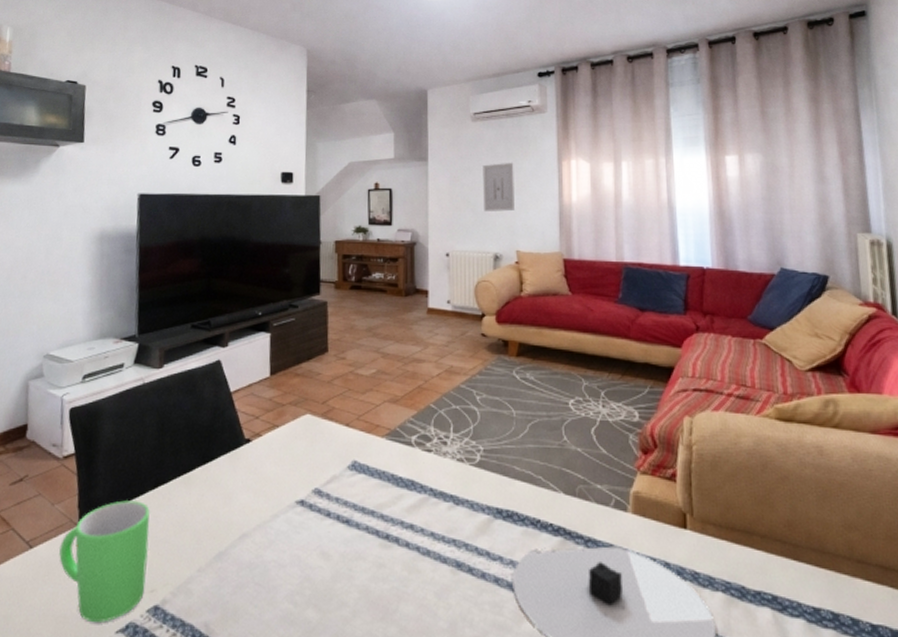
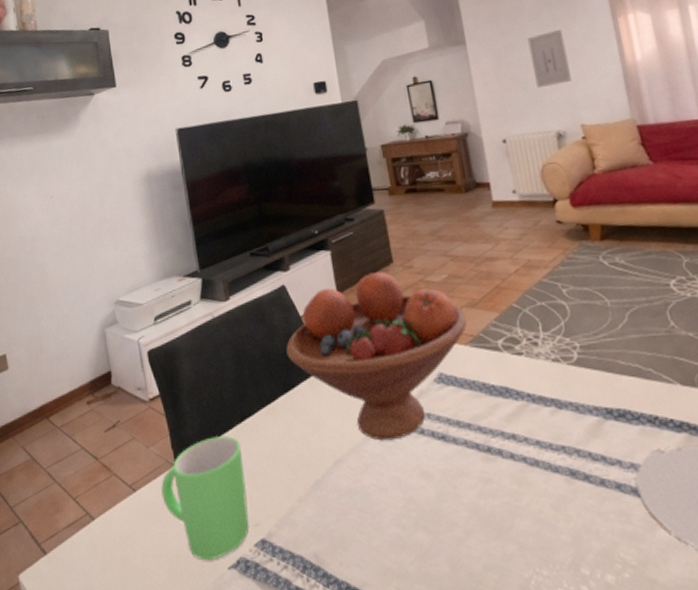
fruit bowl: none [211,358,386,520] -> present [286,271,467,441]

